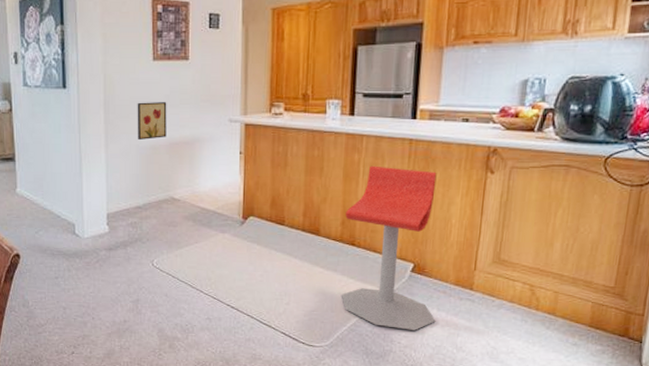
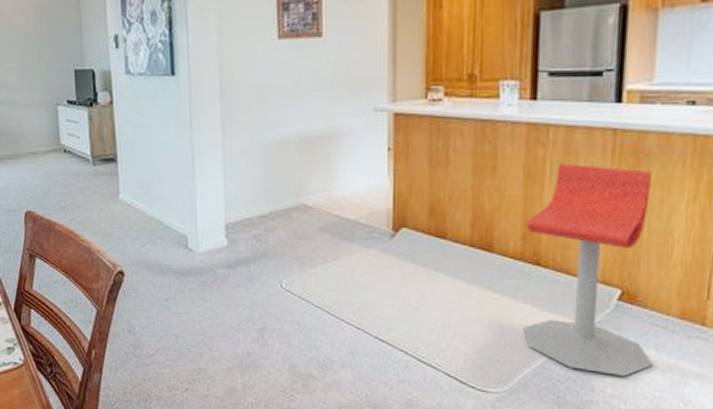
wall art: present [137,102,167,140] -> none [259,89,296,135]

